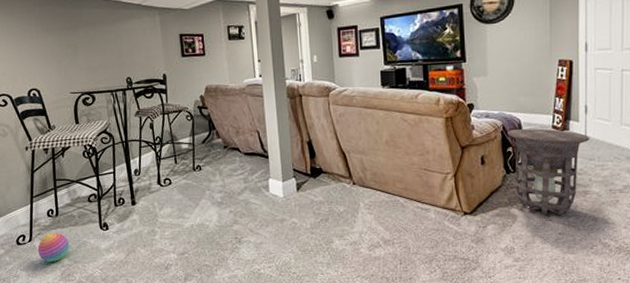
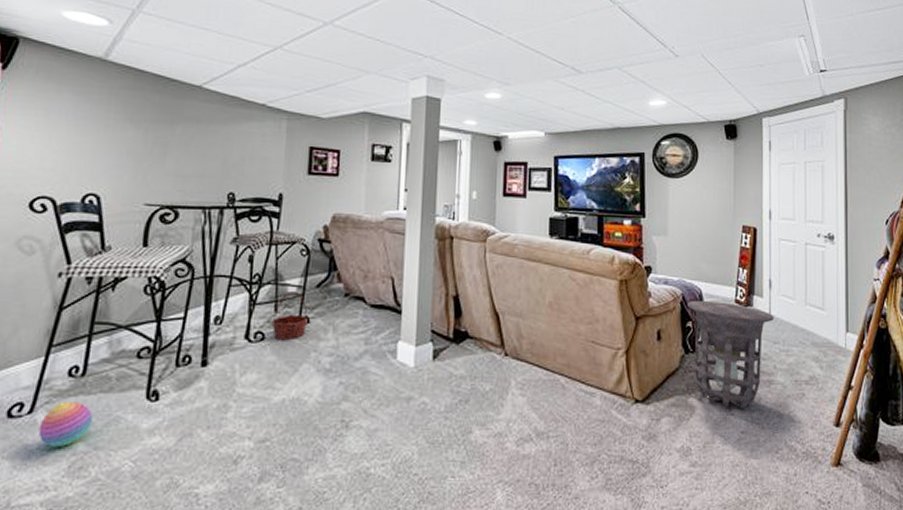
basket: none [174,148,200,183] -> present [271,291,308,339]

